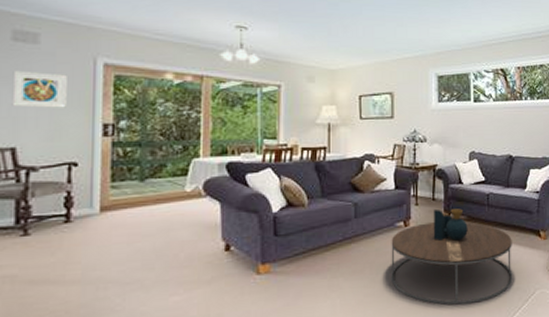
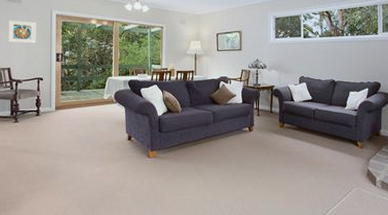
coffee table: present [391,209,513,305] -> none [239,119,334,193]

